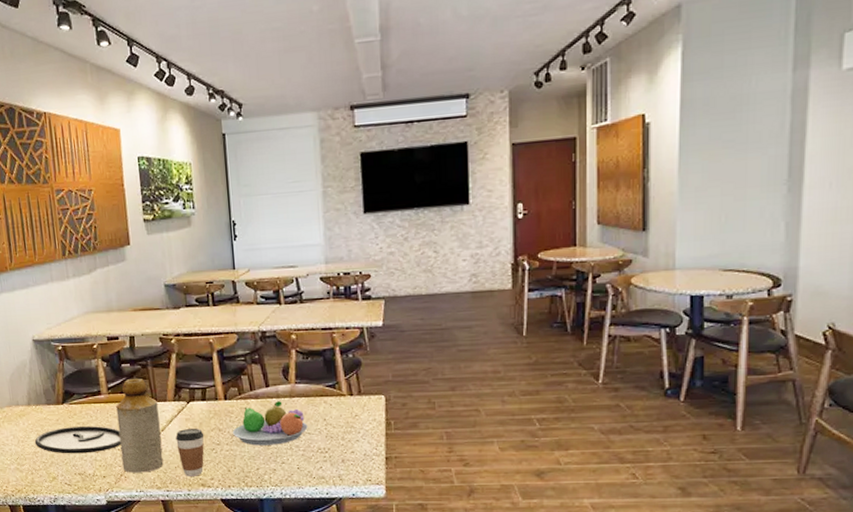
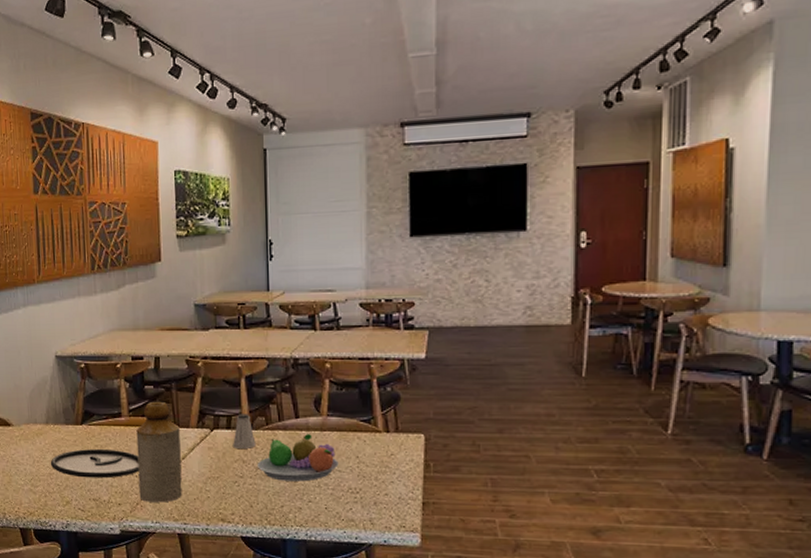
coffee cup: present [176,429,205,476] -> none [197,458,227,510]
saltshaker: none [208,385,230,418] -> present [233,414,256,448]

